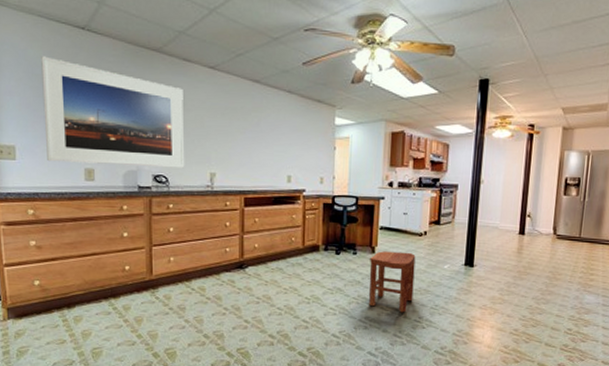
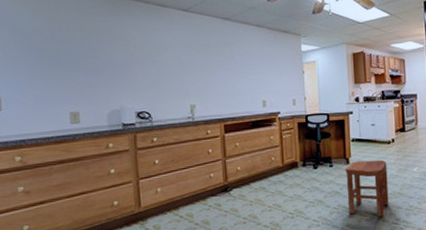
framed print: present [41,56,185,168] -> none [24,13,166,109]

